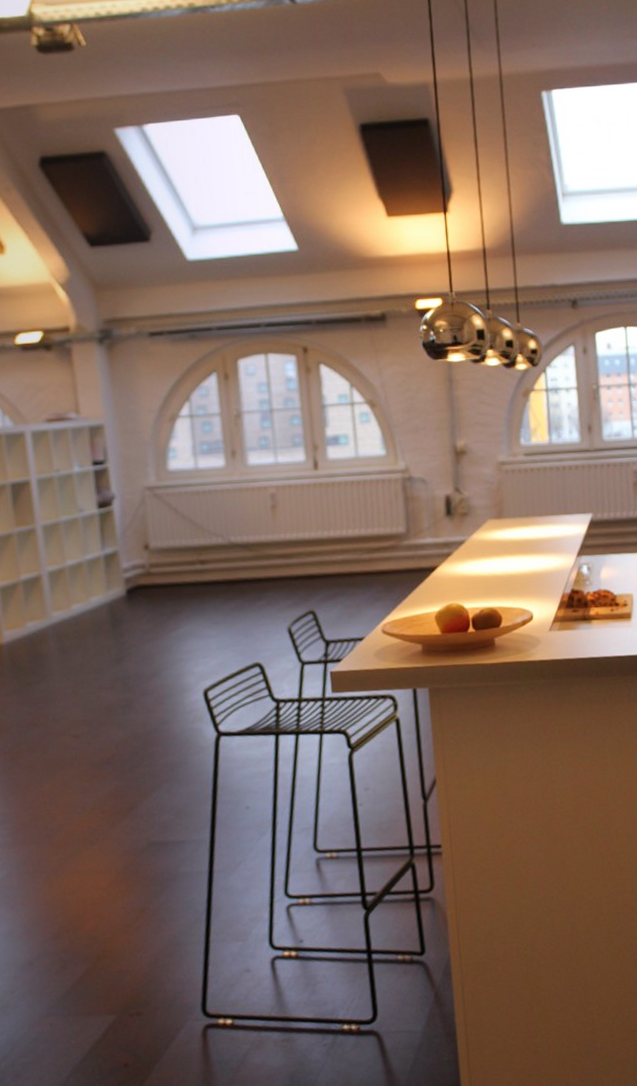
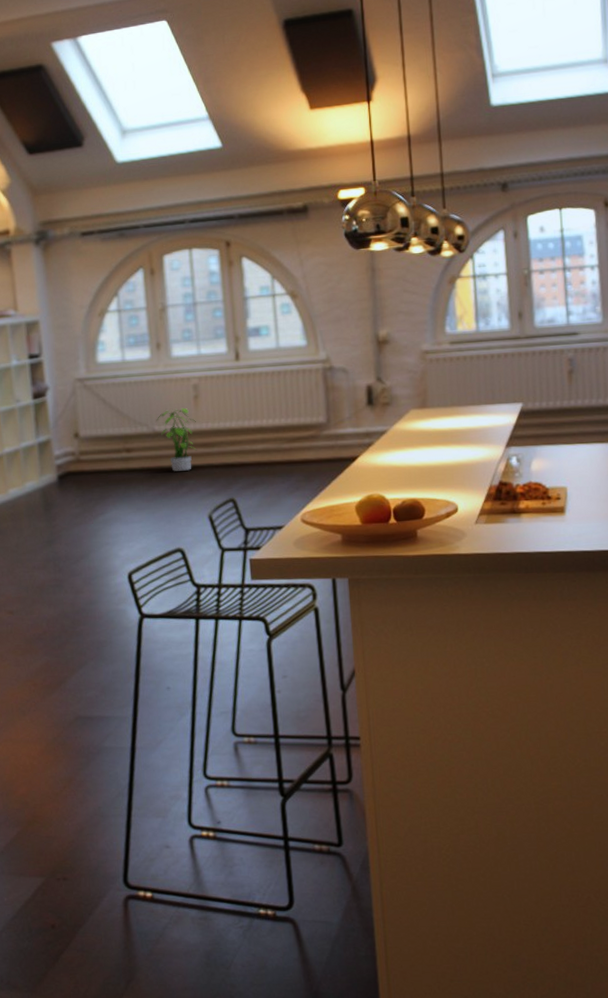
potted plant: none [232,517,275,584] -> present [156,407,197,471]

